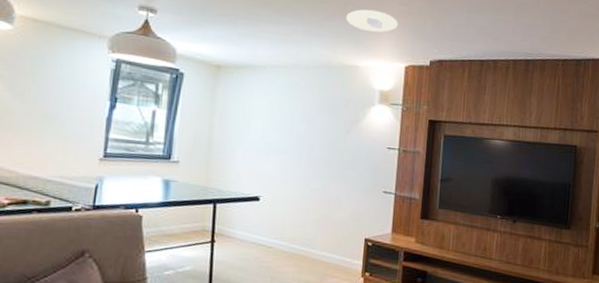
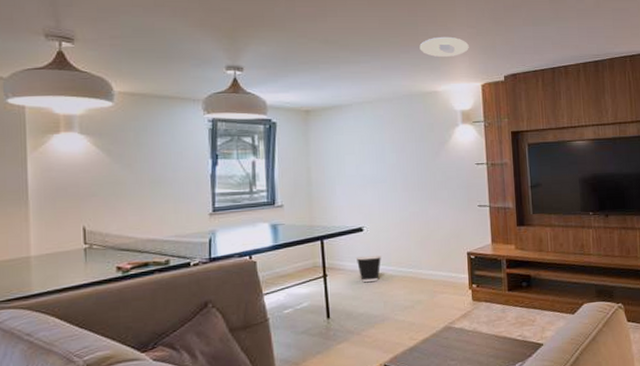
wastebasket: none [247,226,275,255] -> present [355,255,381,283]

